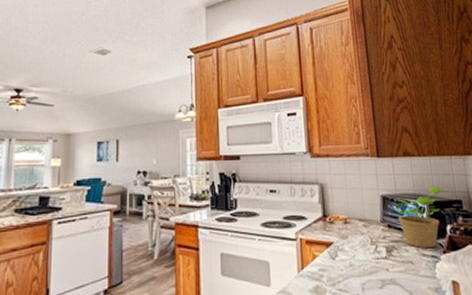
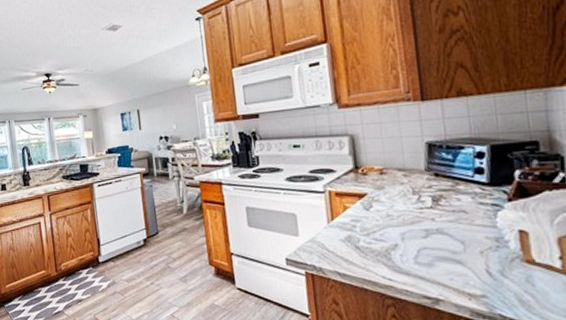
potted plant: present [391,186,443,249] -> none [439,127,512,197]

